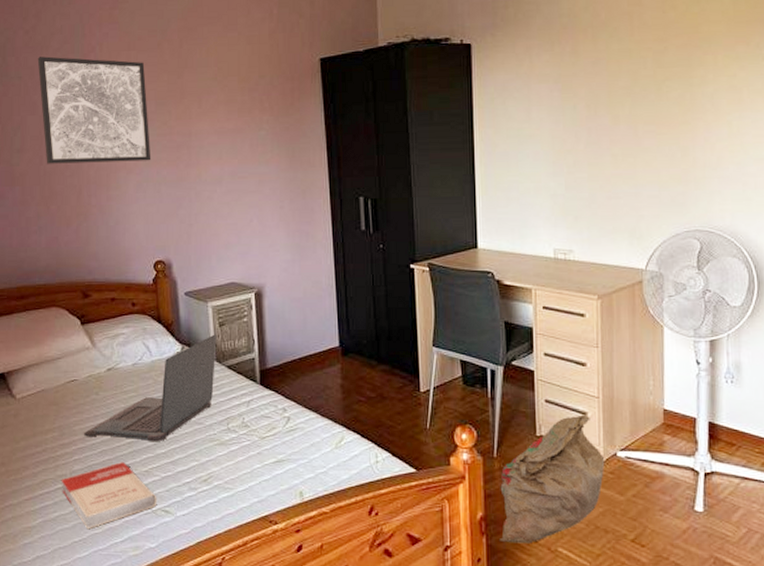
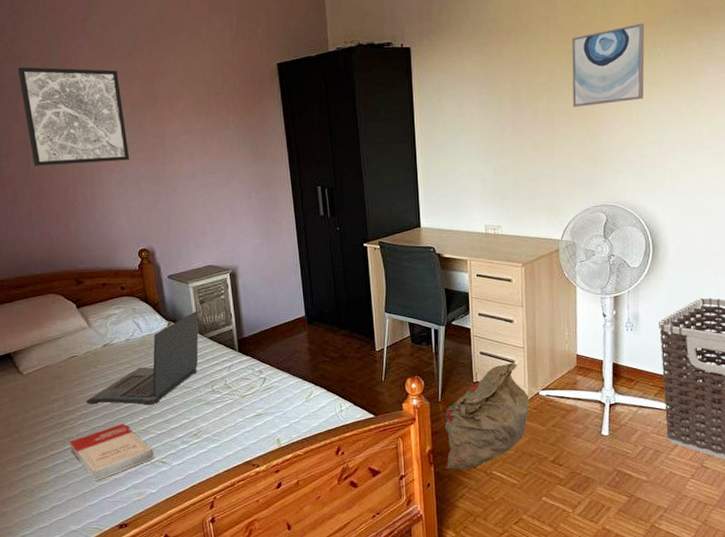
wall art: none [659,22,747,116] -> present [571,23,645,108]

